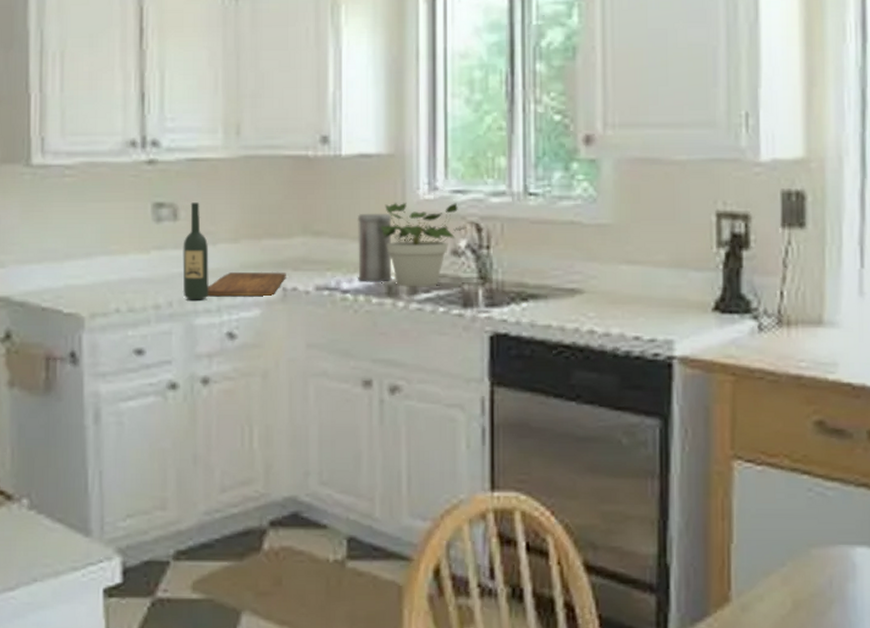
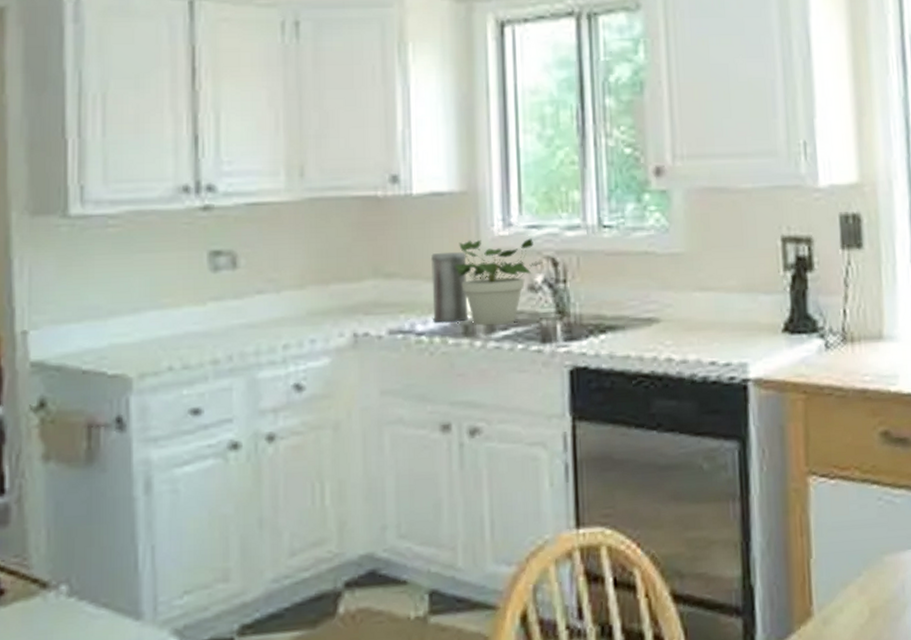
wine bottle: present [182,202,209,300] -> none [243,249,273,353]
cutting board: present [208,271,286,296] -> none [271,317,357,347]

